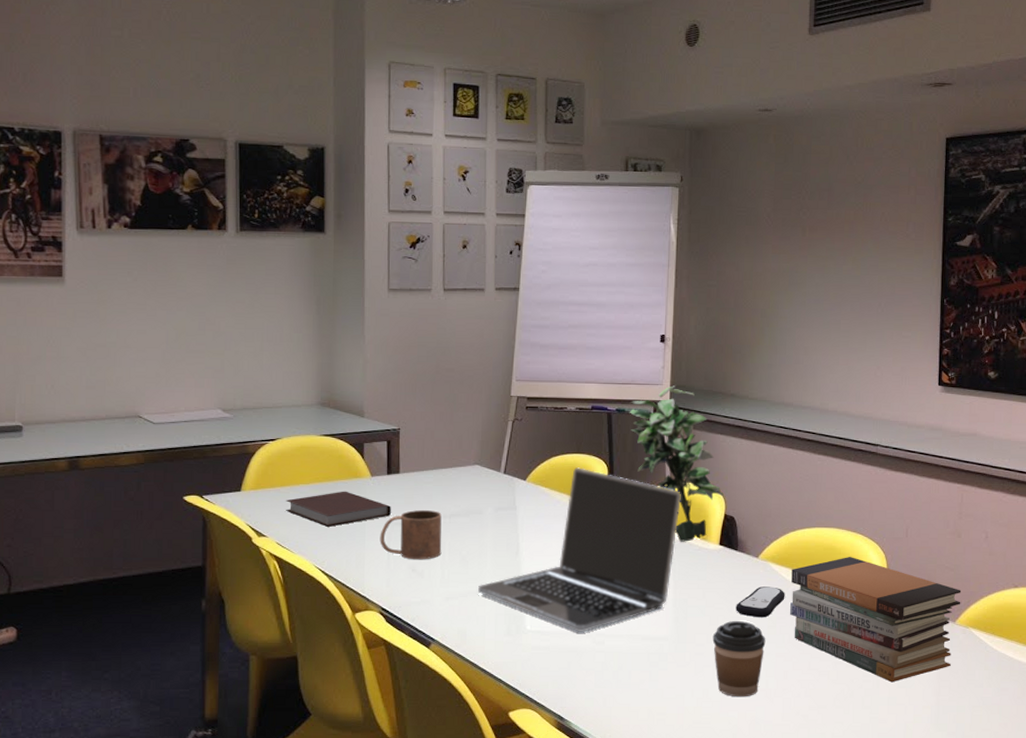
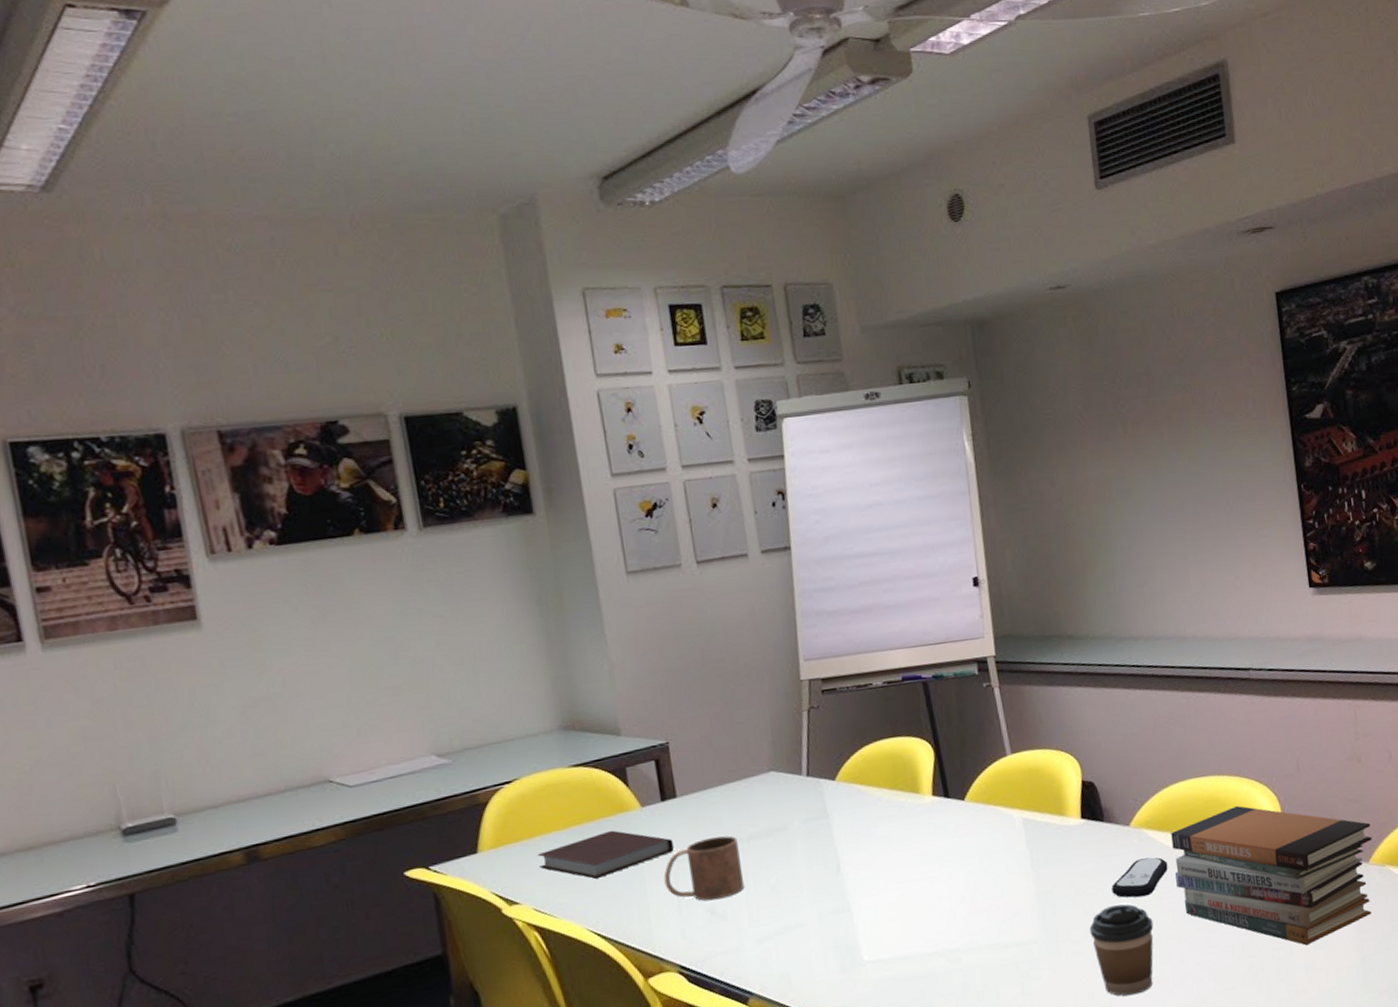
laptop: present [478,467,681,633] -> none [797,753,1029,954]
potted plant: present [629,385,724,542] -> none [947,636,1078,823]

